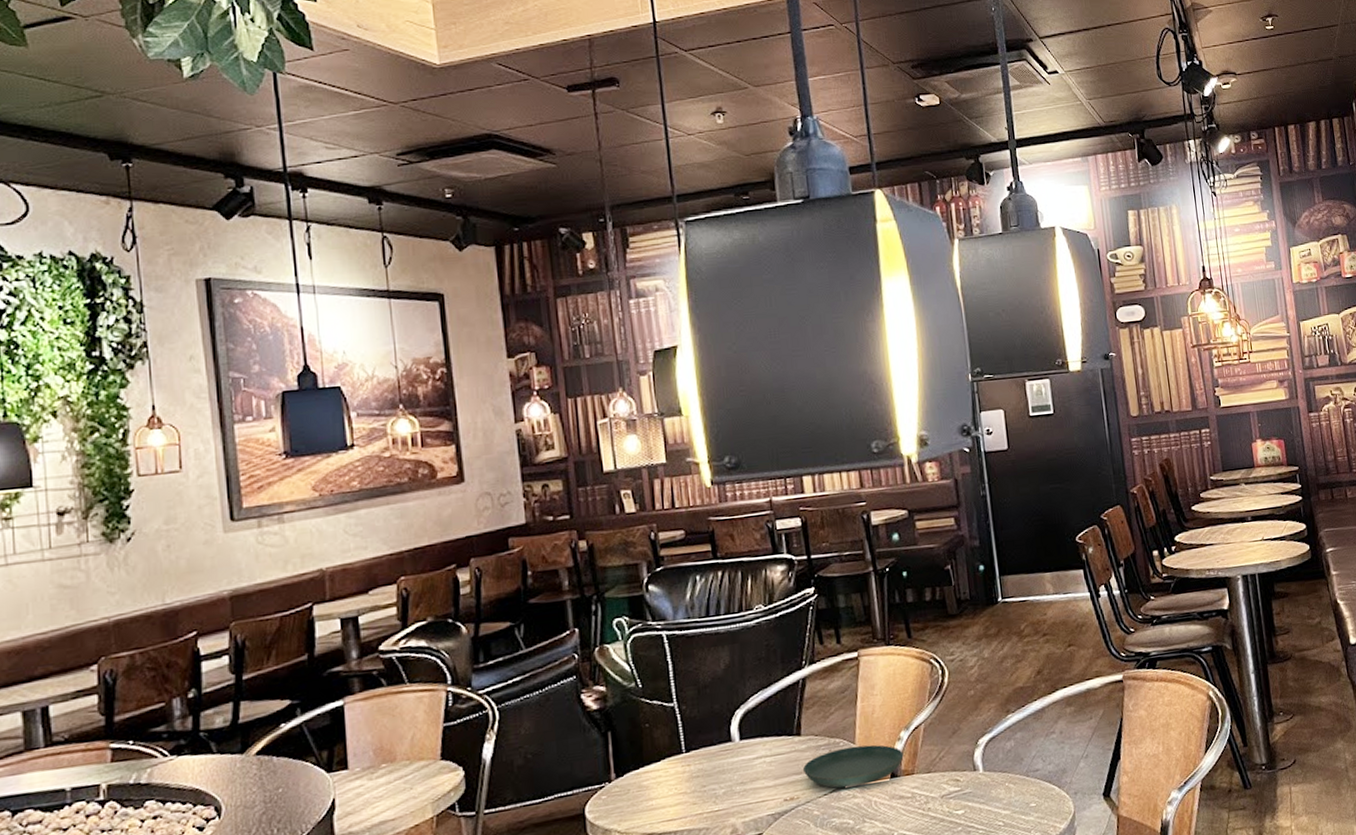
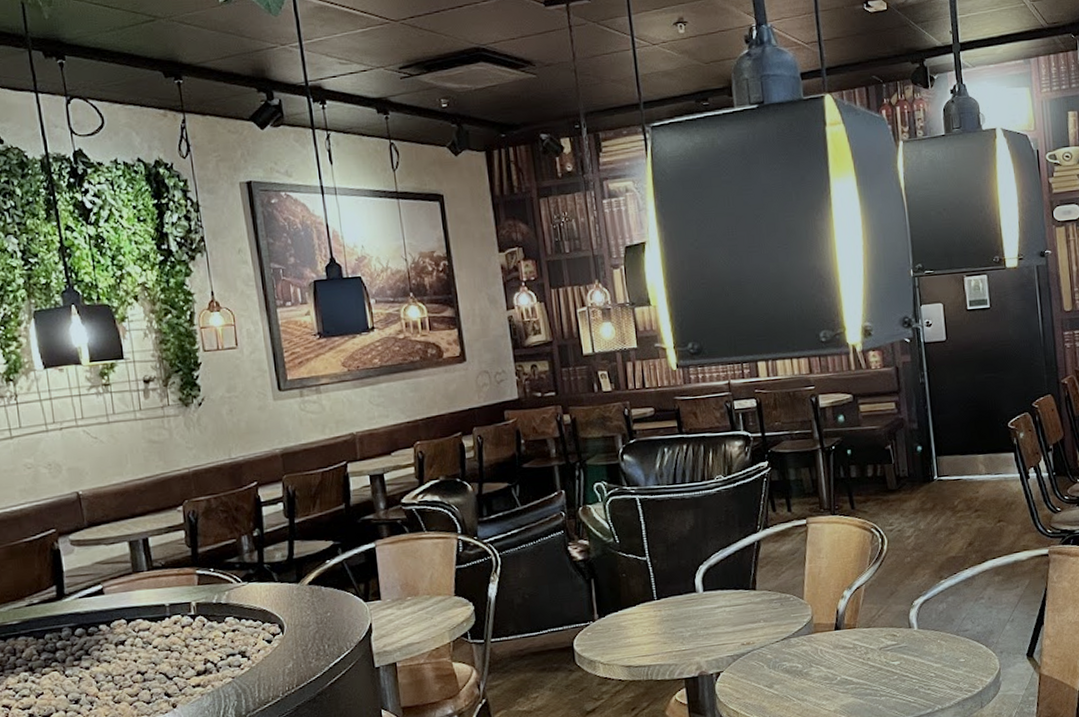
saucer: present [803,744,904,789] -> none [758,601,847,637]

